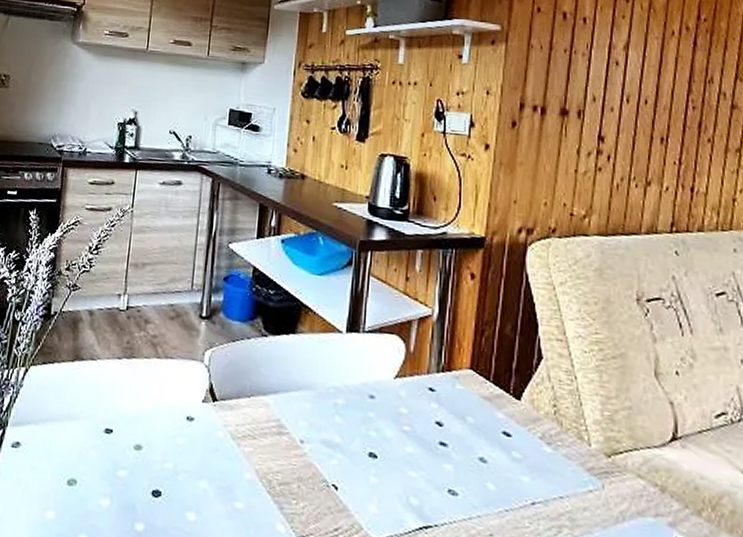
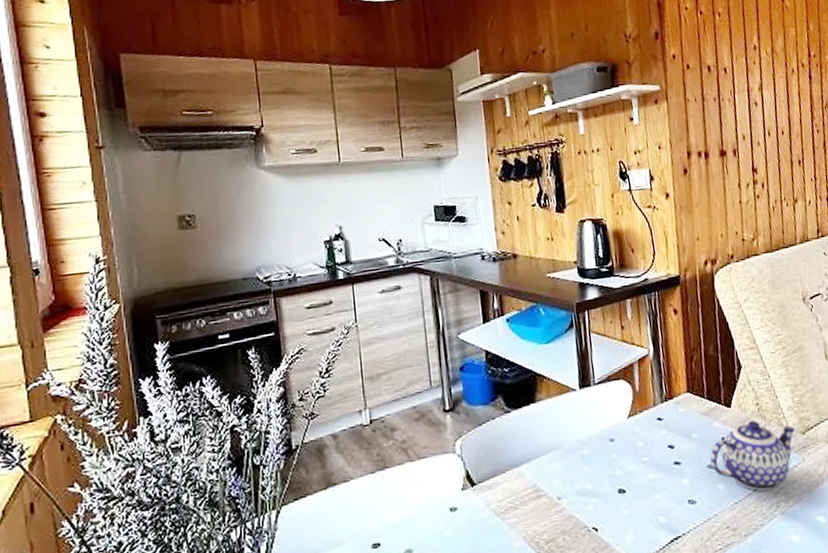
teapot: none [484,422,598,510] -> present [710,420,795,492]

